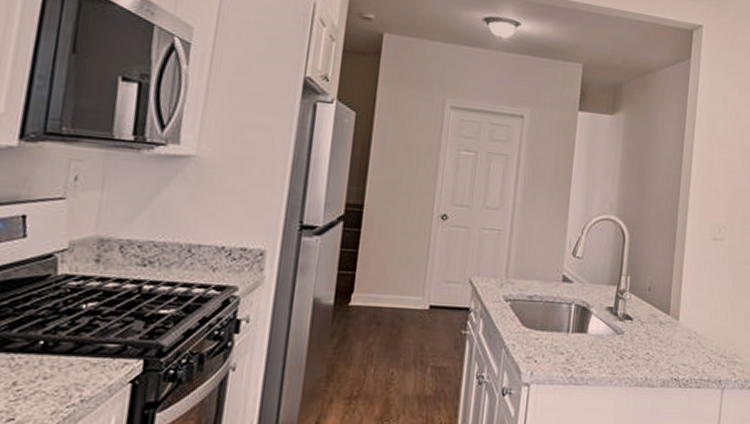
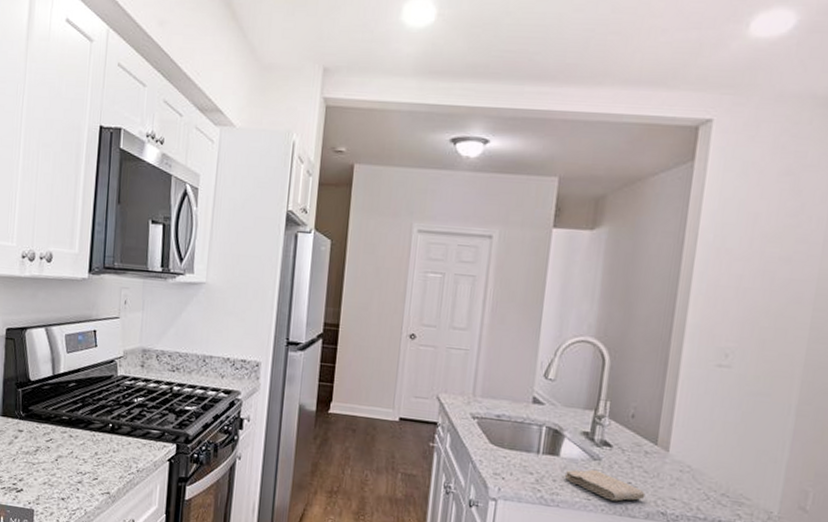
washcloth: none [592,343,661,373] -> present [564,469,646,502]

